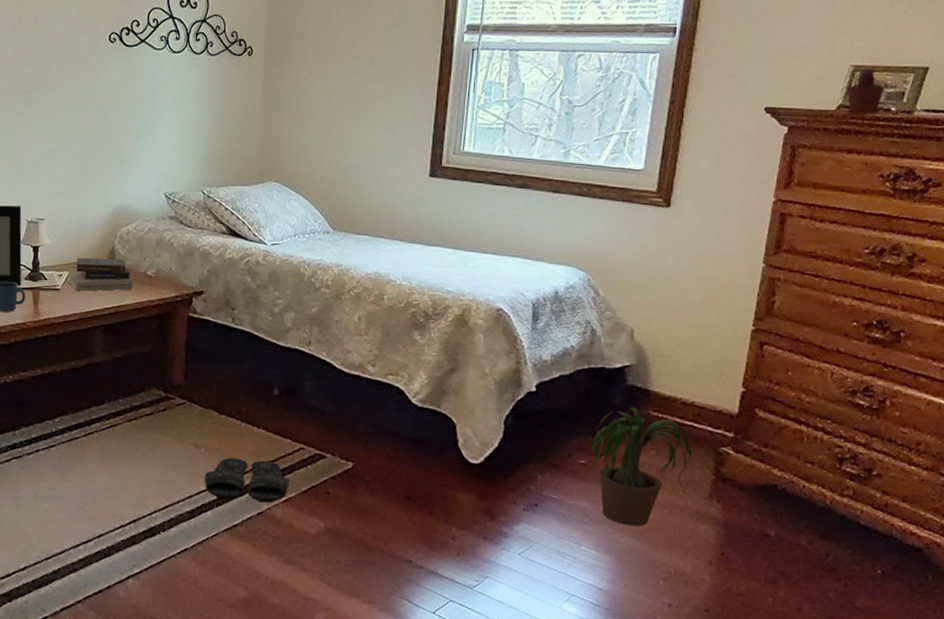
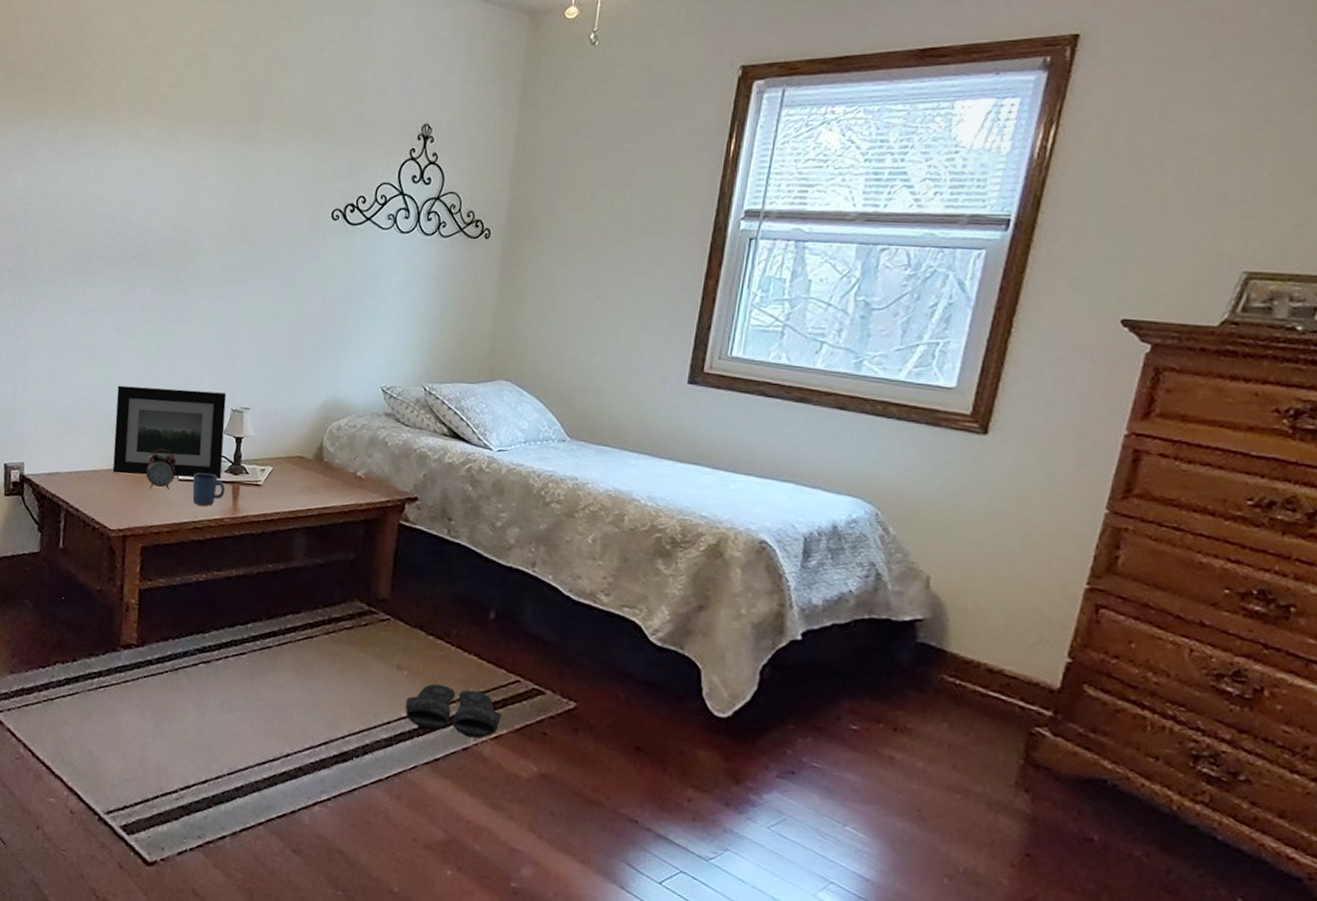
books: present [67,257,133,291] -> none [269,452,341,491]
potted plant: present [577,408,704,527] -> none [847,669,1011,811]
perfume bottle: present [846,68,885,114] -> none [1233,276,1290,334]

